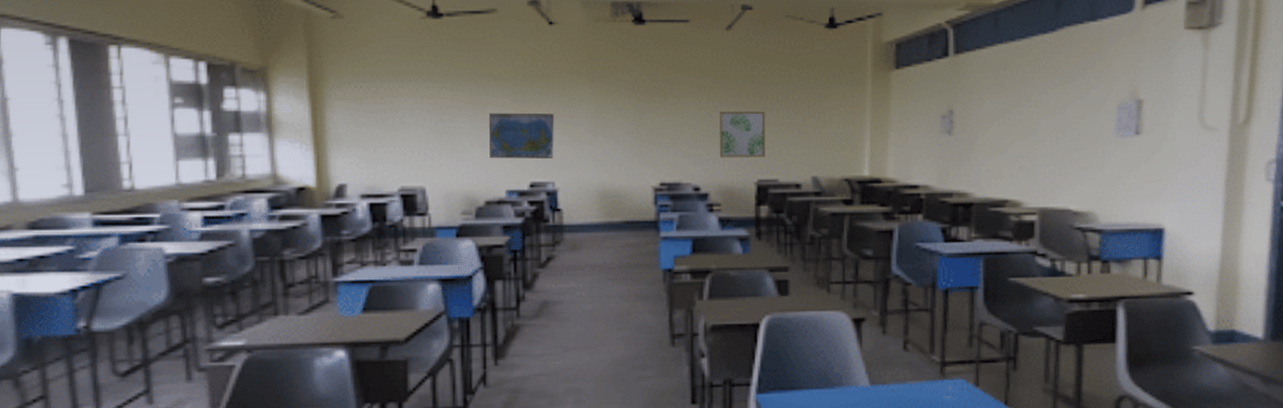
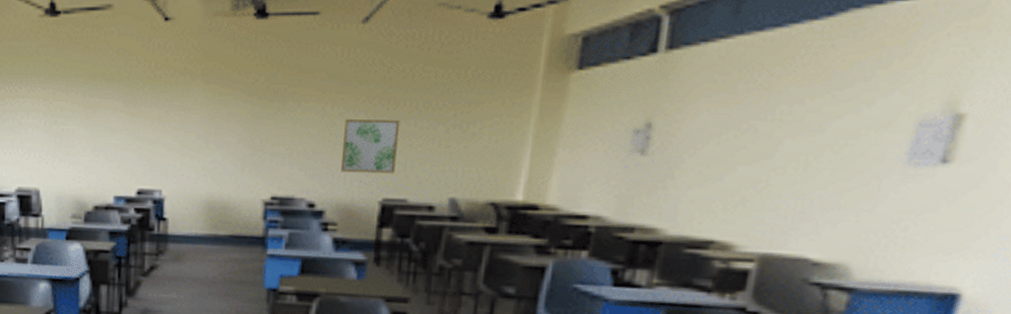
world map: present [488,113,554,159] -> none [100,116,165,165]

